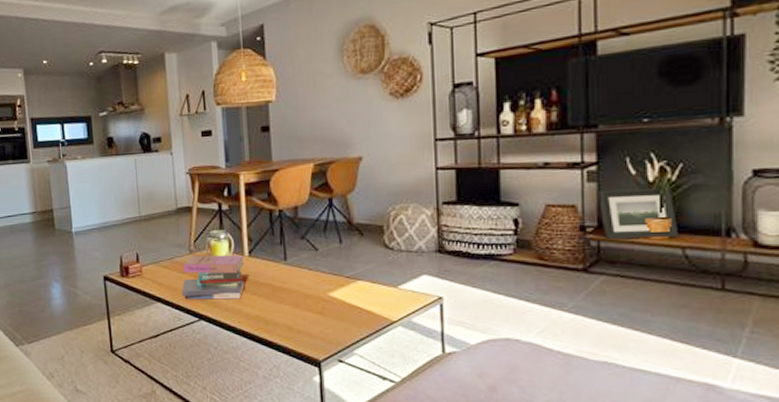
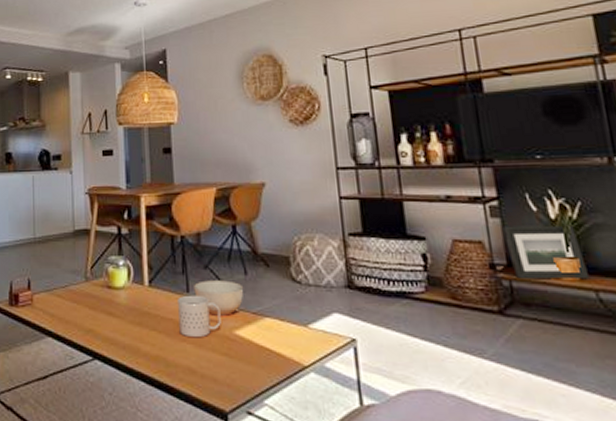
books: present [182,255,245,300] -> none [76,284,144,336]
mug: none [275,262,316,300] -> present [176,295,221,338]
bowl: none [291,249,339,280] -> present [194,280,244,316]

